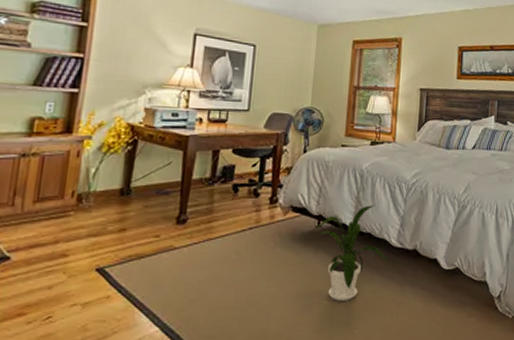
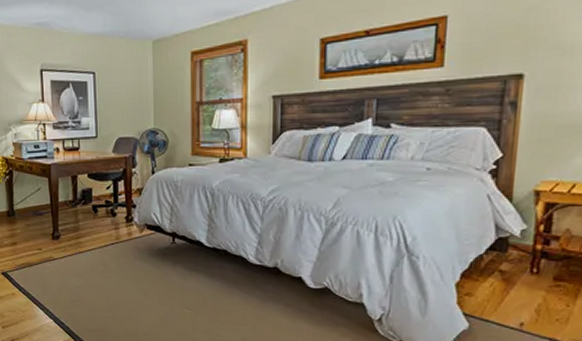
house plant: present [316,205,389,301] -> none [171,223,248,311]

